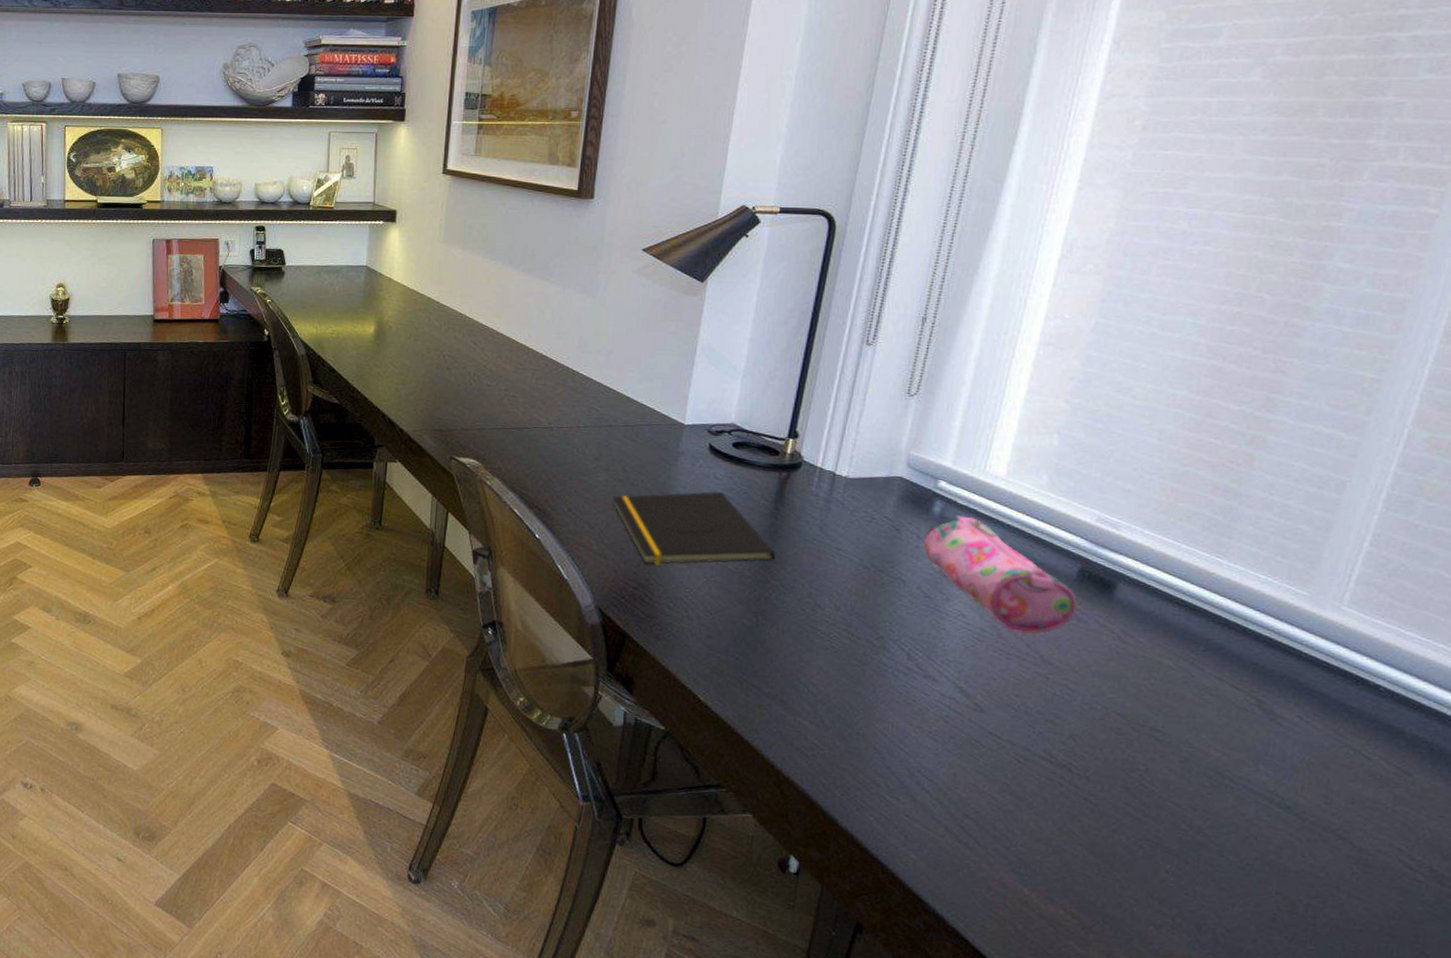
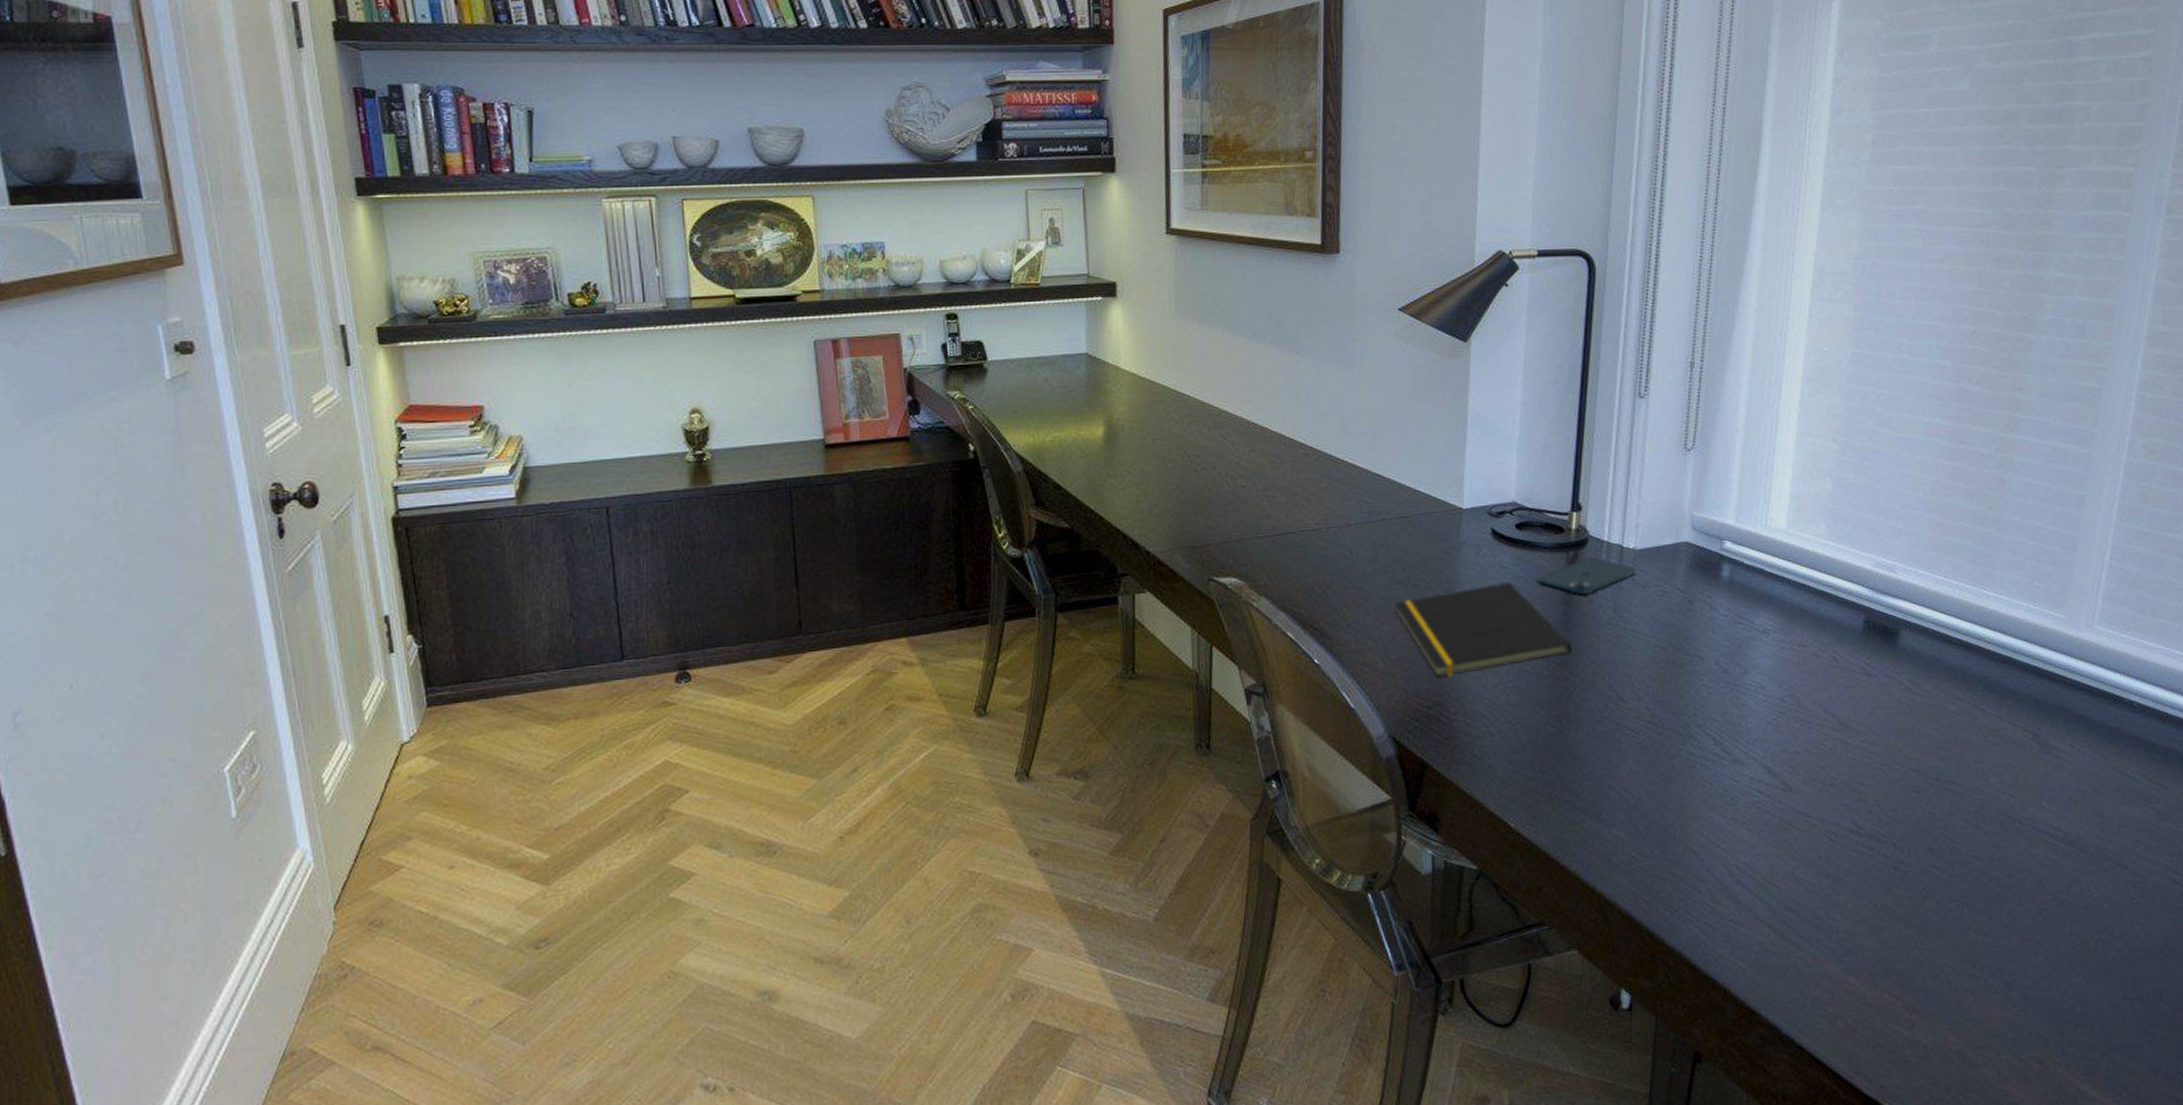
smartphone: none [748,479,846,512] -> present [1537,557,1636,595]
pencil case: present [922,515,1077,635] -> none [1714,577,1866,699]

